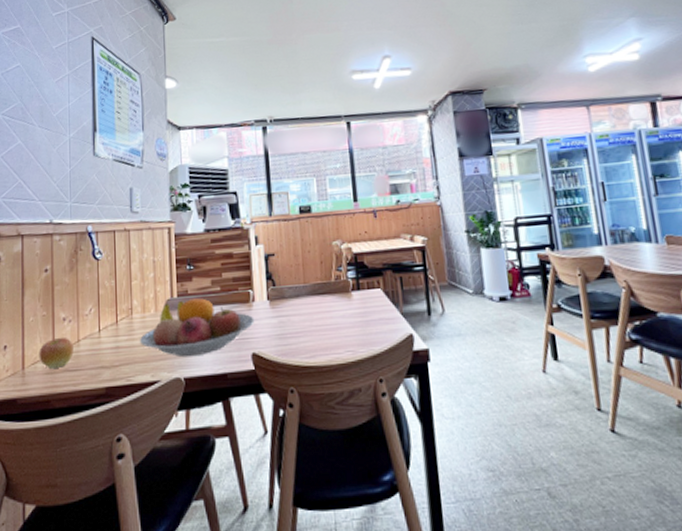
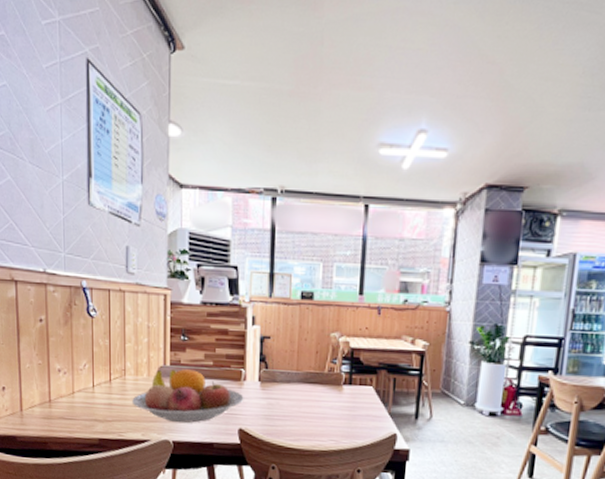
apple: present [39,337,74,369] -> none [35,386,69,415]

